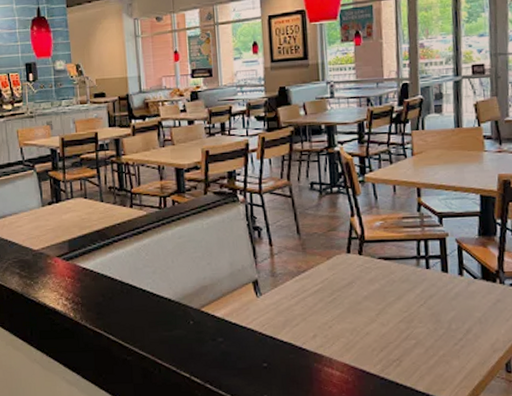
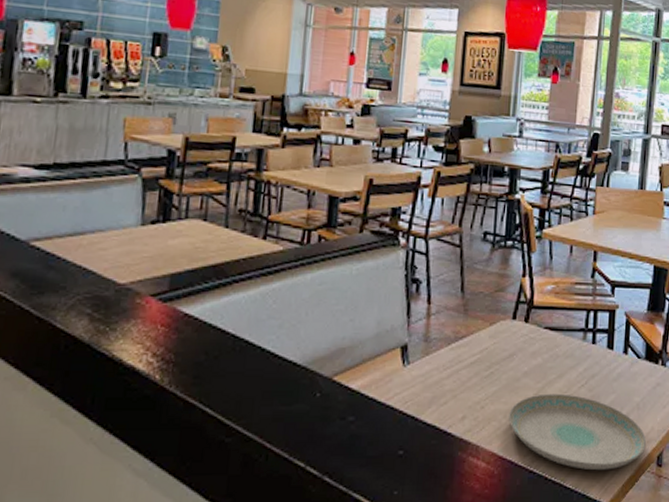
plate: none [355,313,493,377] -> present [509,393,647,471]

